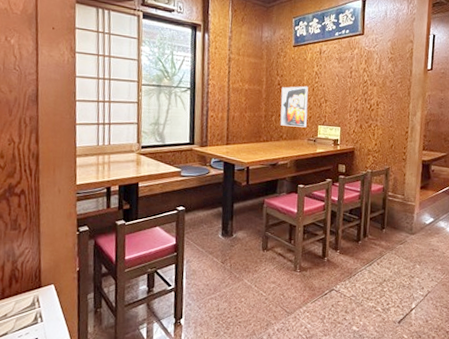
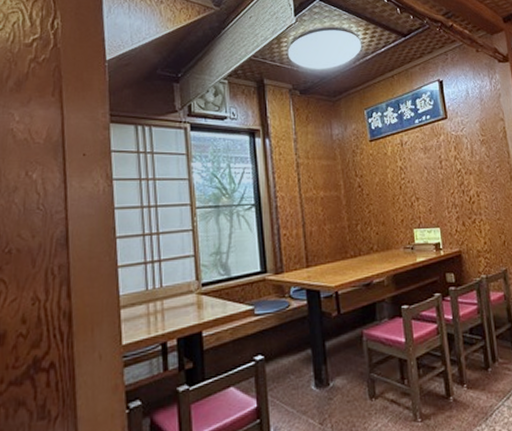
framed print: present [280,85,309,128] -> none [363,184,400,235]

